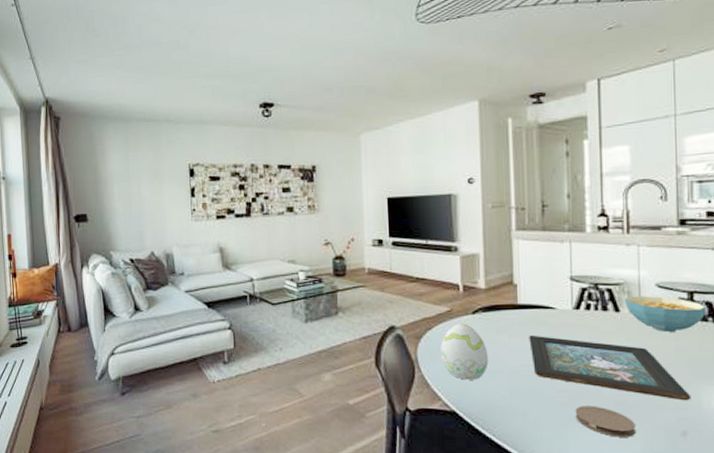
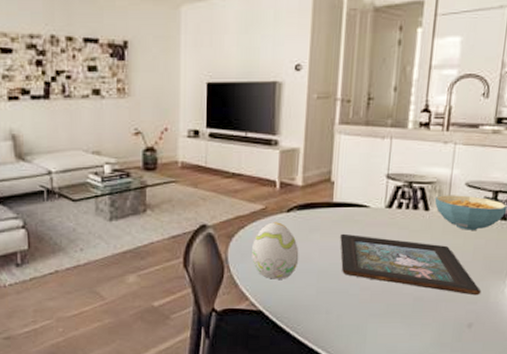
coaster: present [575,406,636,437] -> none [375,302,429,331]

